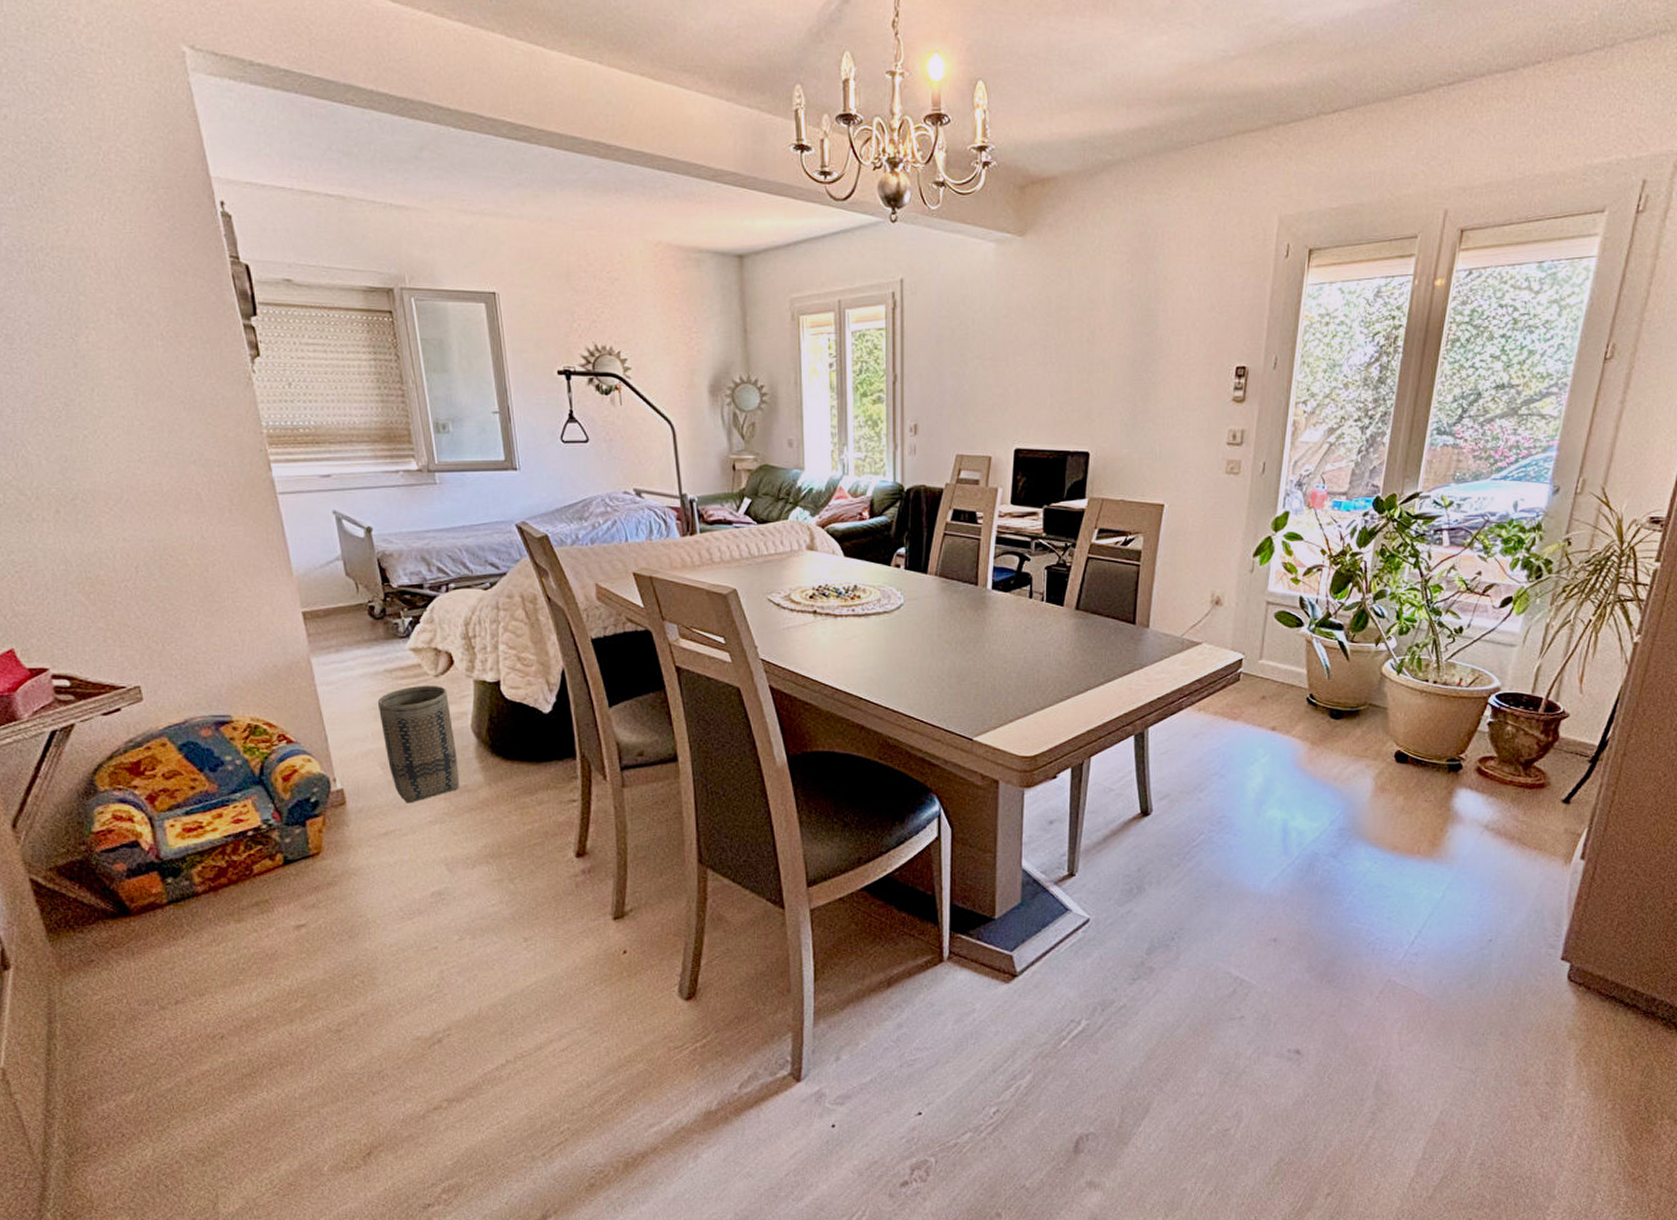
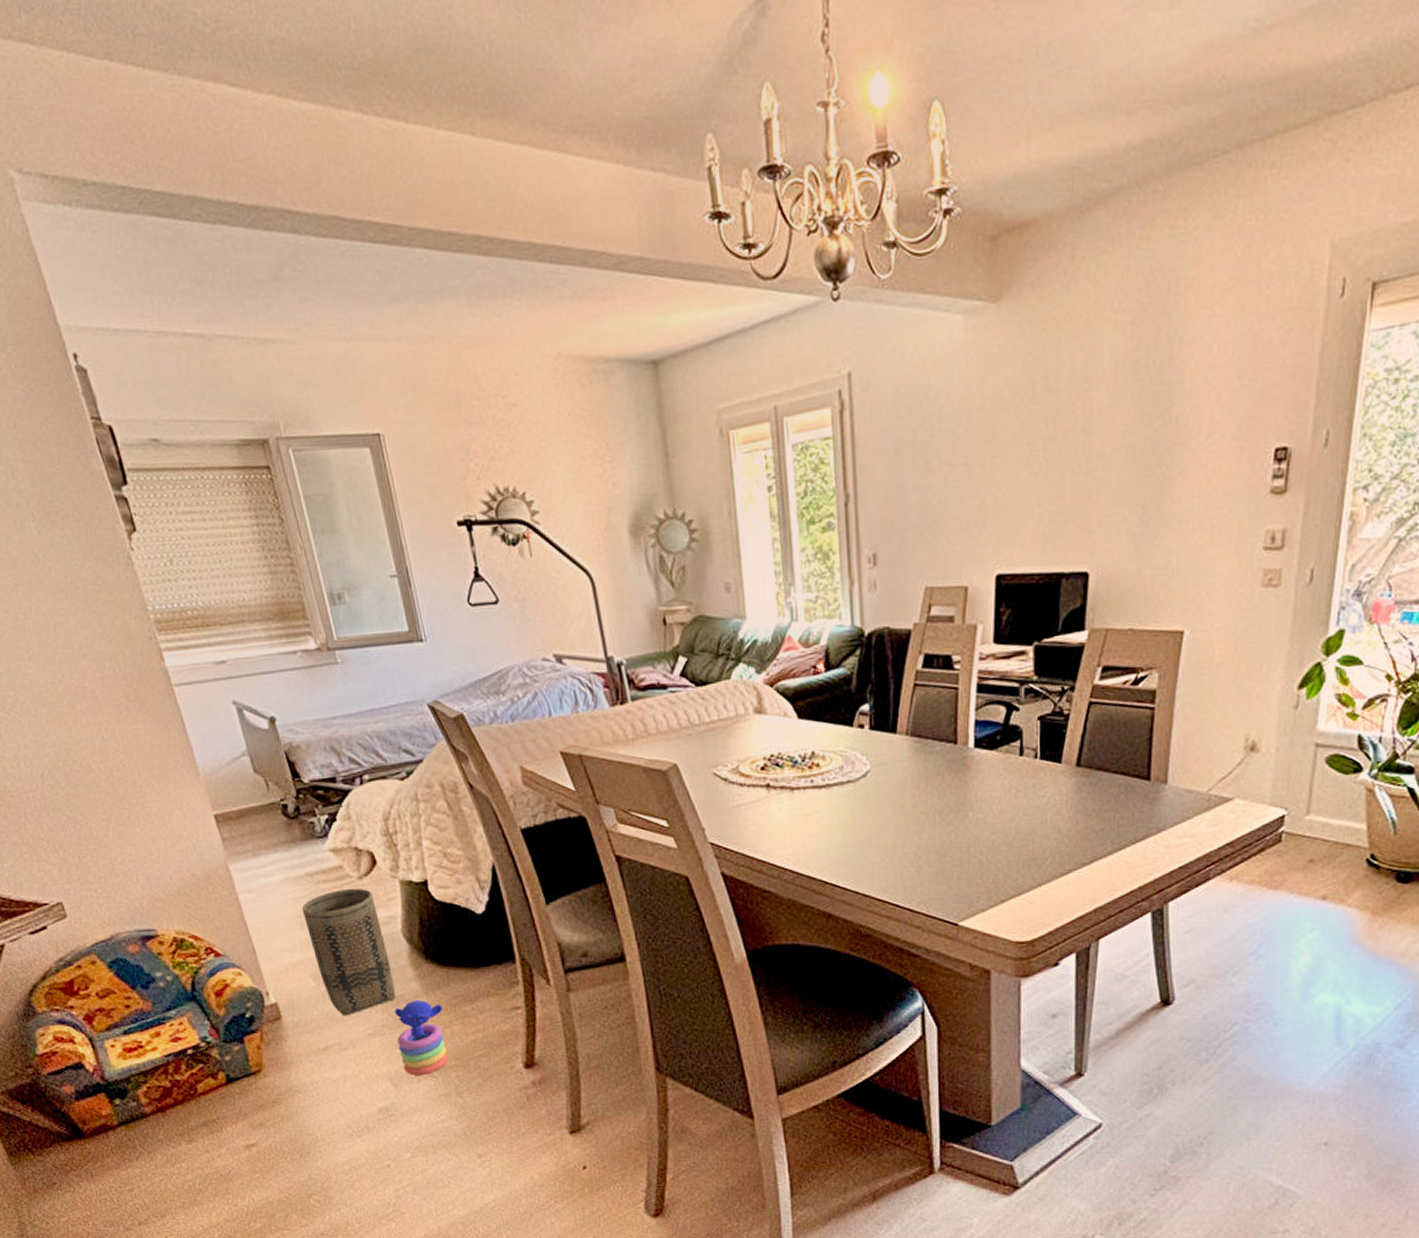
stacking toy: none [457,791,504,861] -> present [395,1000,449,1075]

